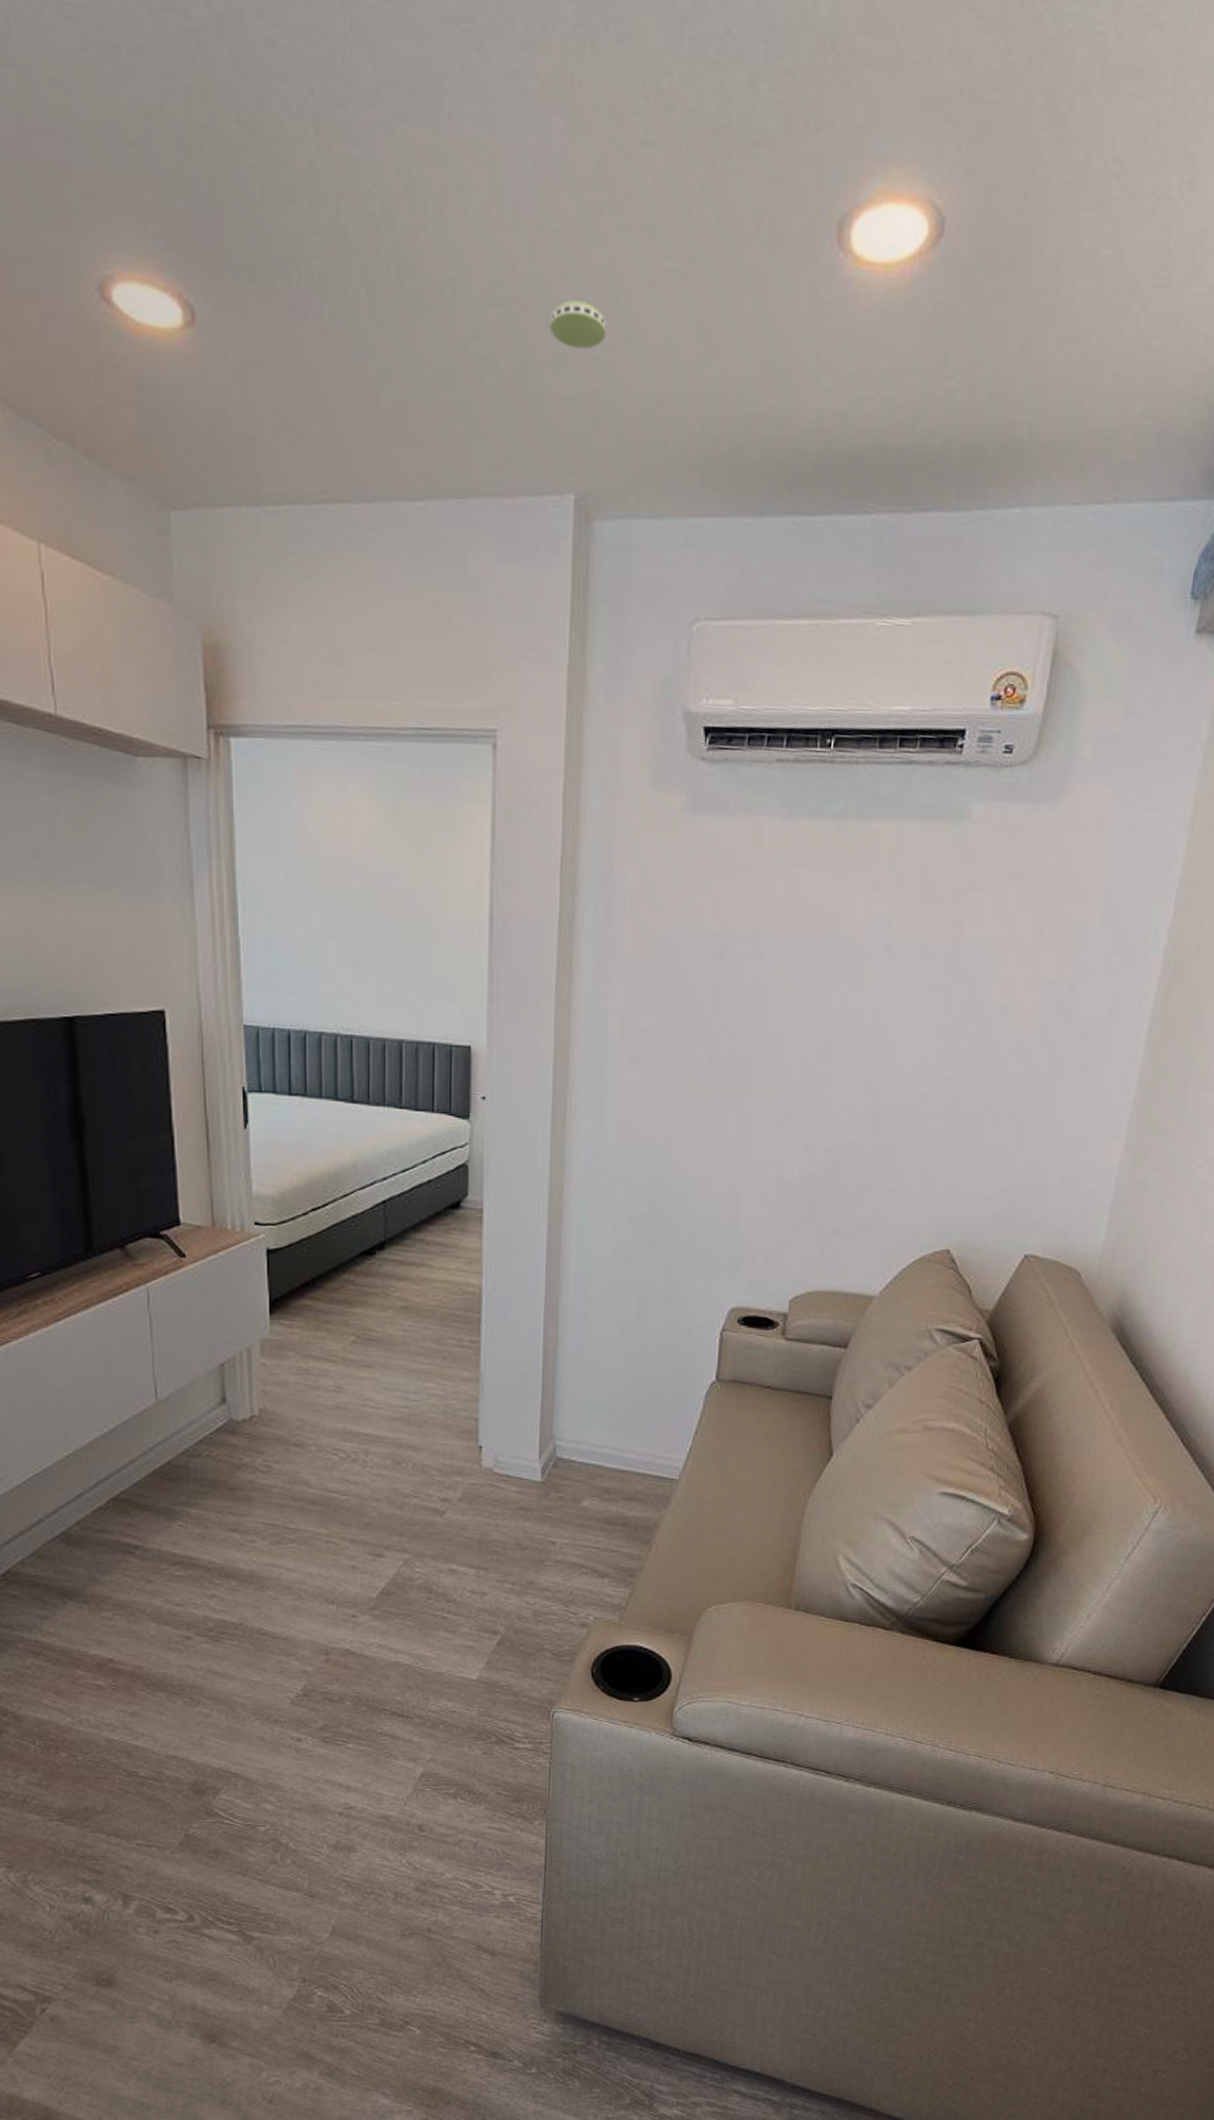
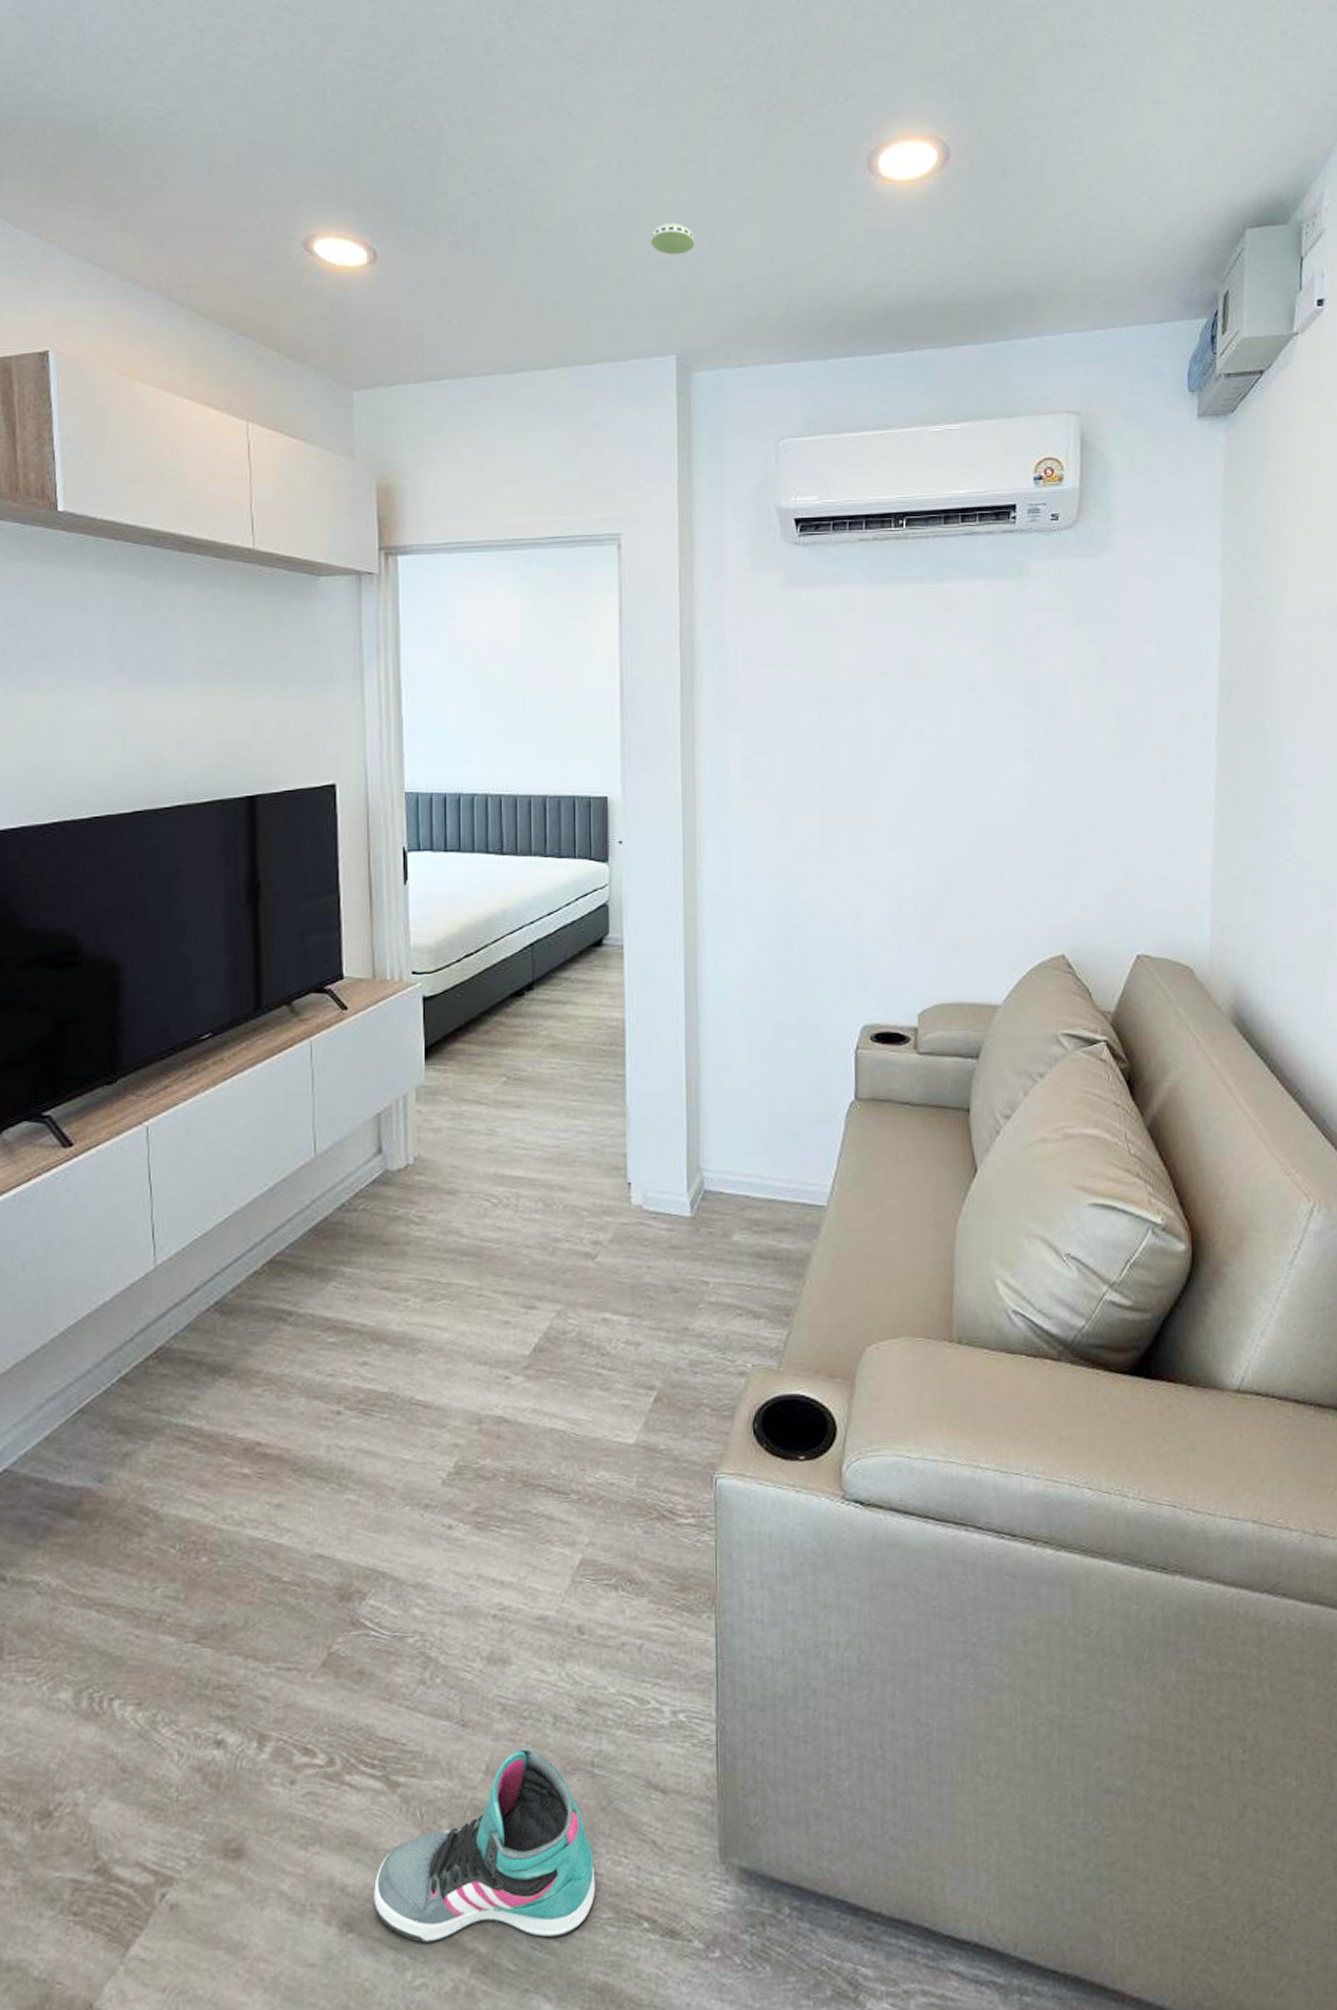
sneaker: none [232,1915,429,2054] -> present [374,1747,596,1943]

